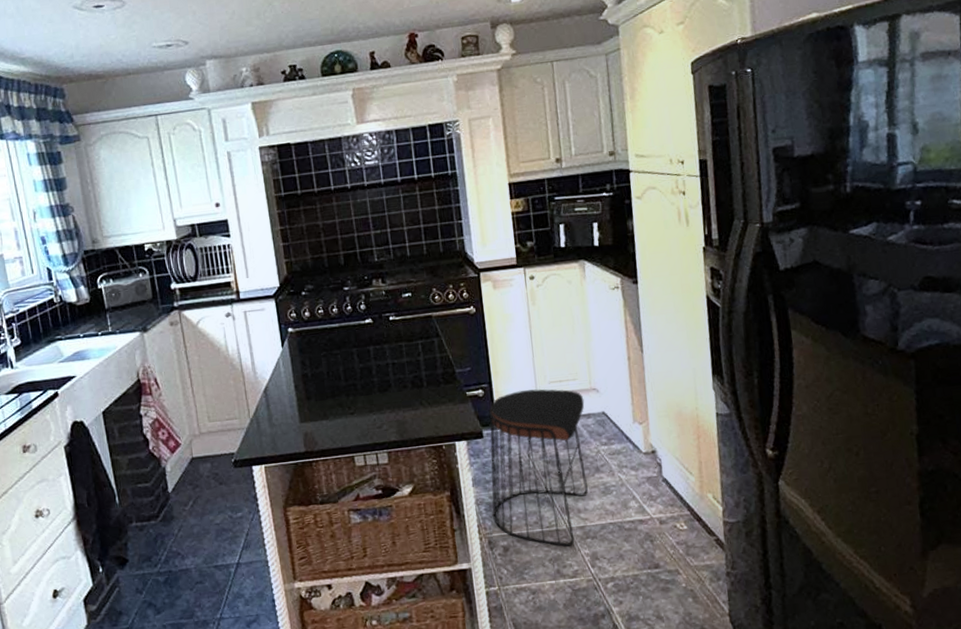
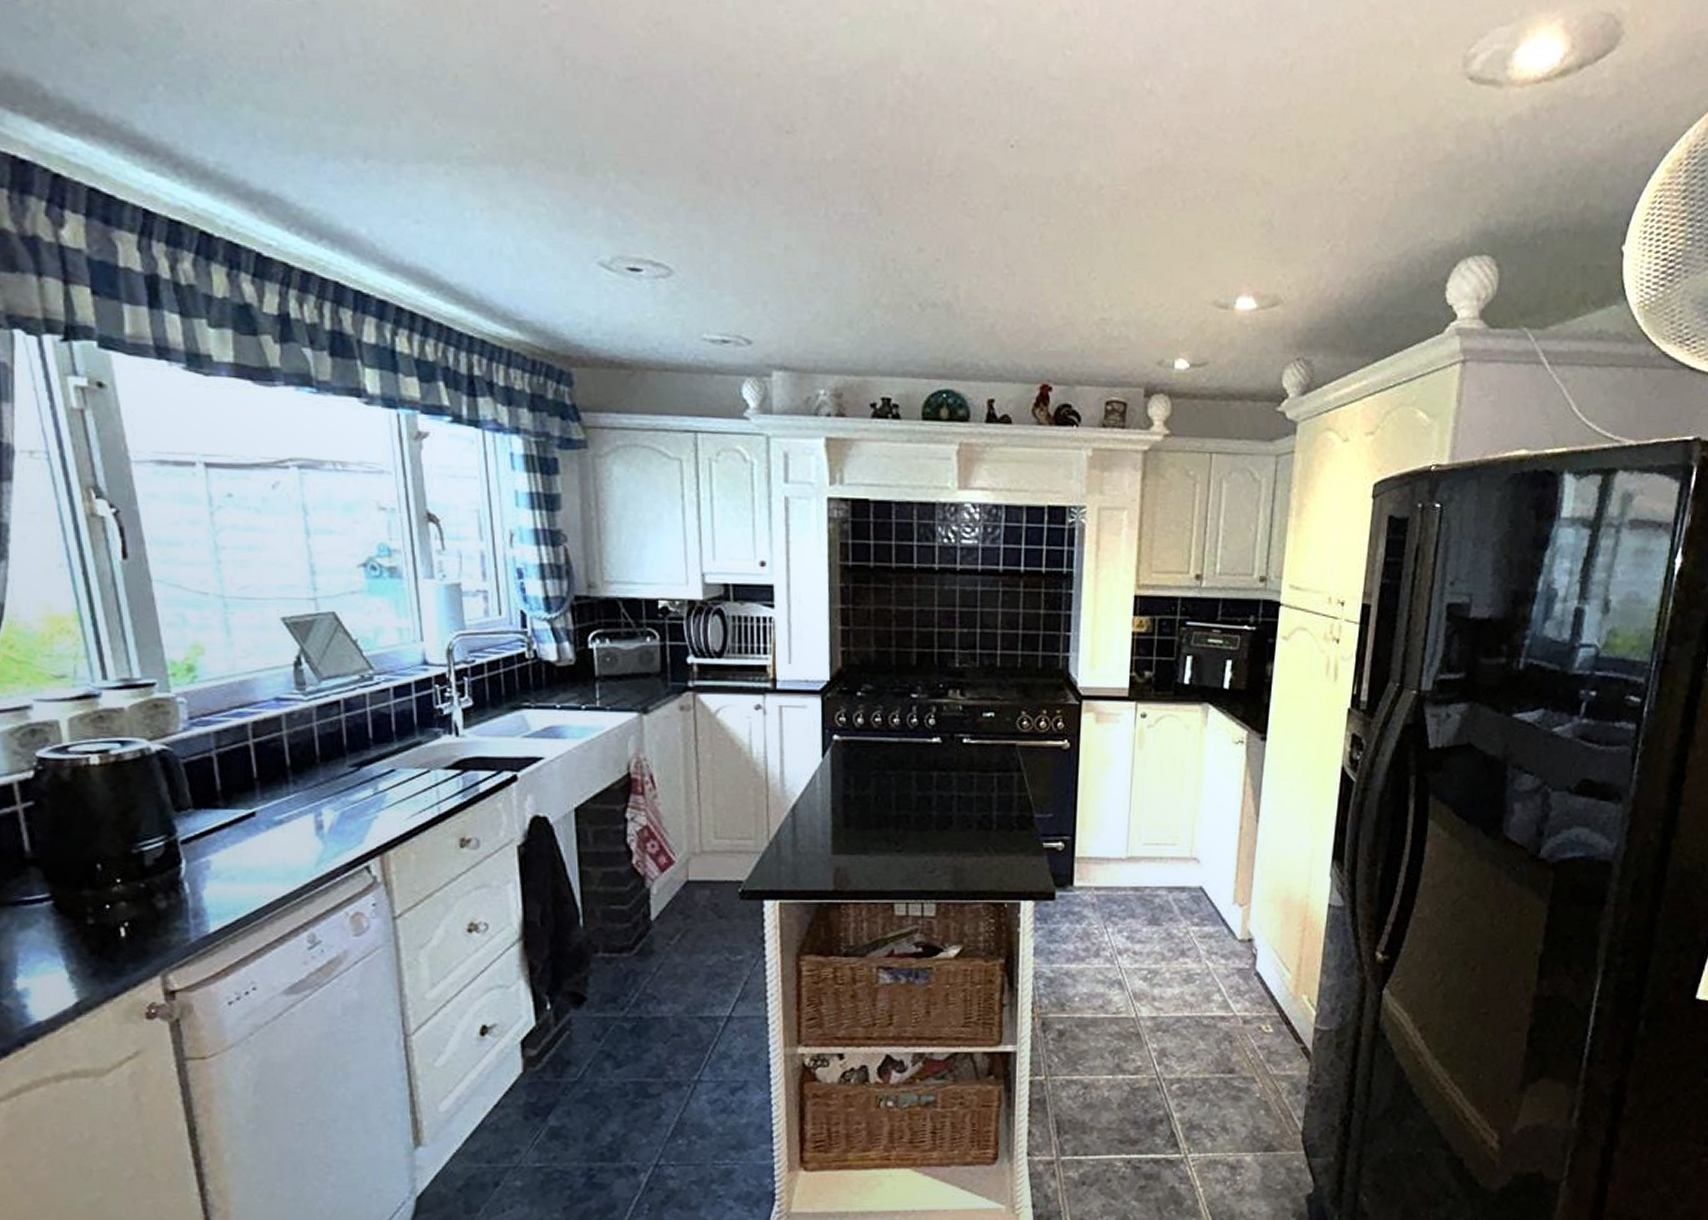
stool: present [489,389,588,547] -> none [1051,850,1181,1038]

